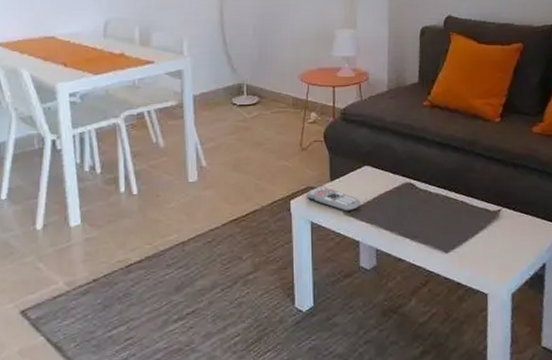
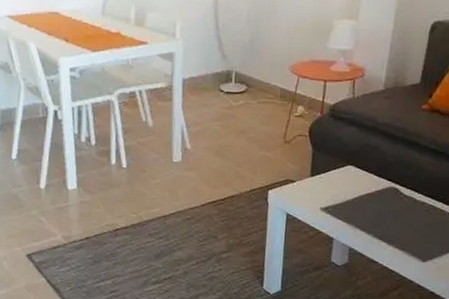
remote control: present [306,186,361,212] -> none [284,180,340,208]

